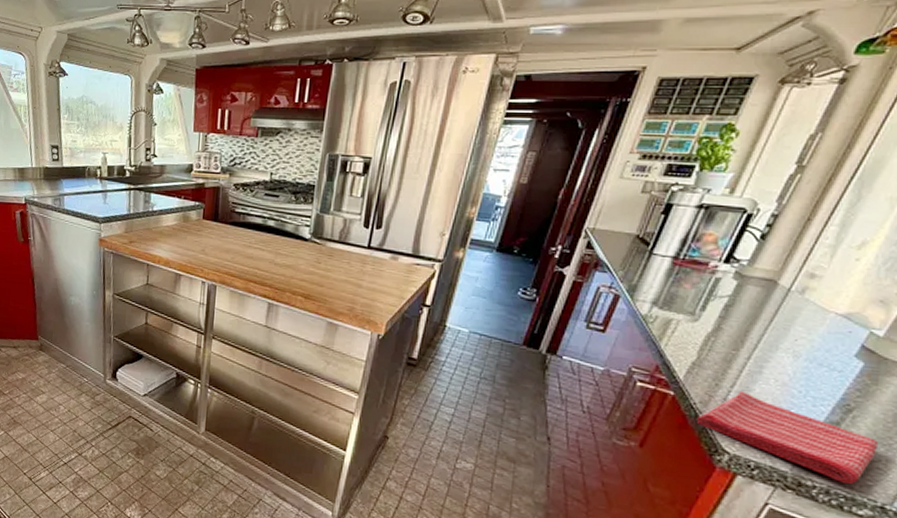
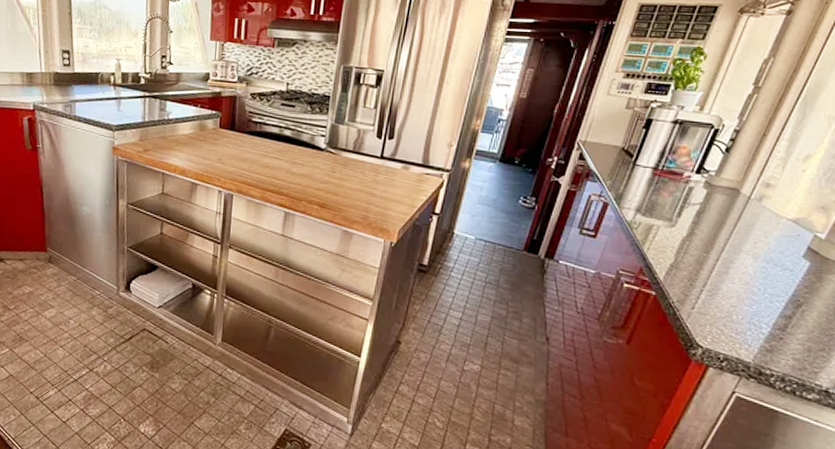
dish towel: present [697,390,879,484] -> none [675,290,823,371]

